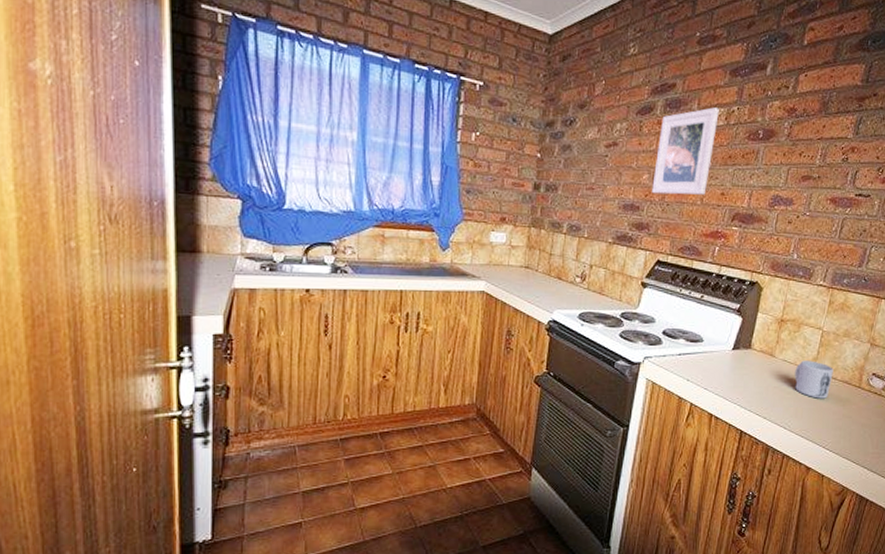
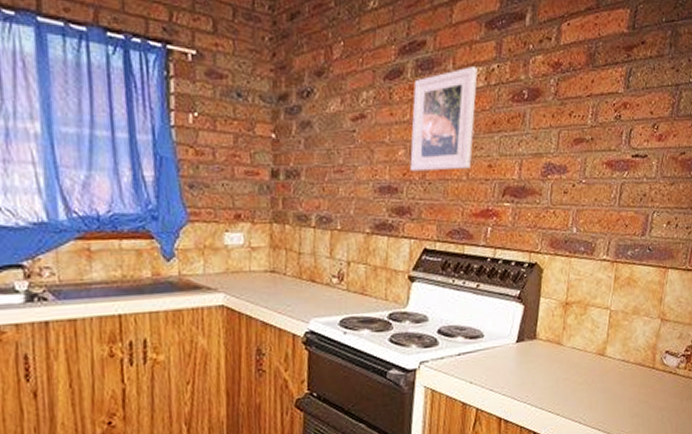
mug: present [794,360,834,399] -> none [585,344,626,386]

